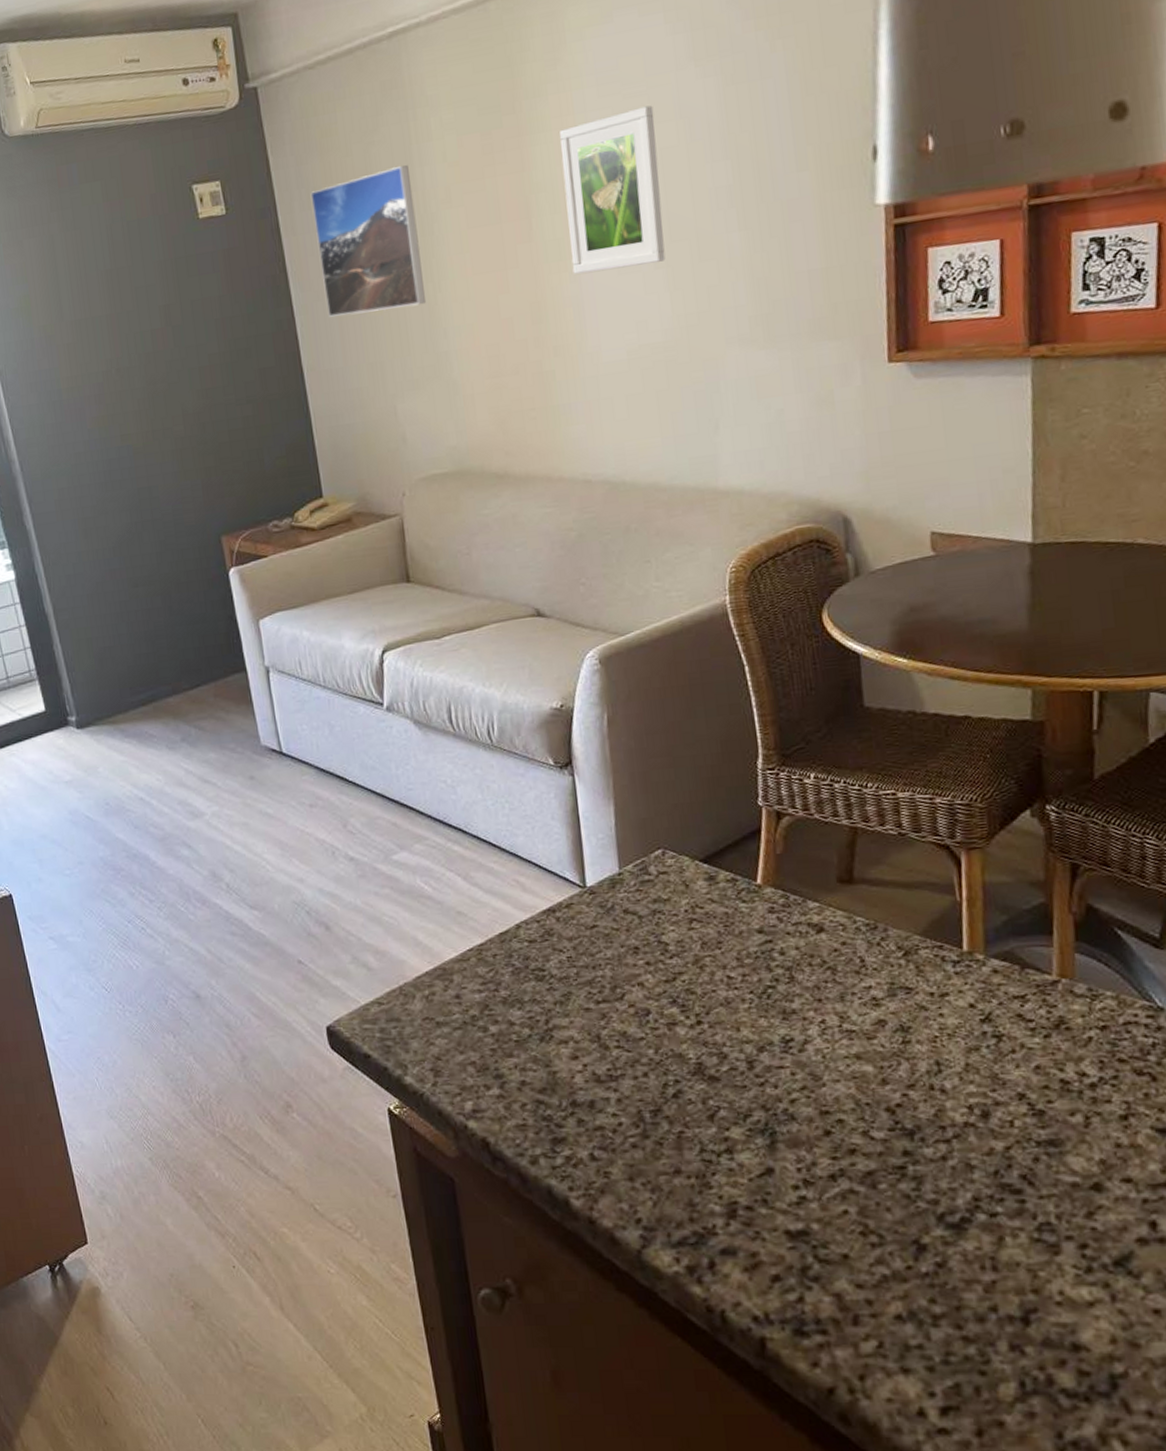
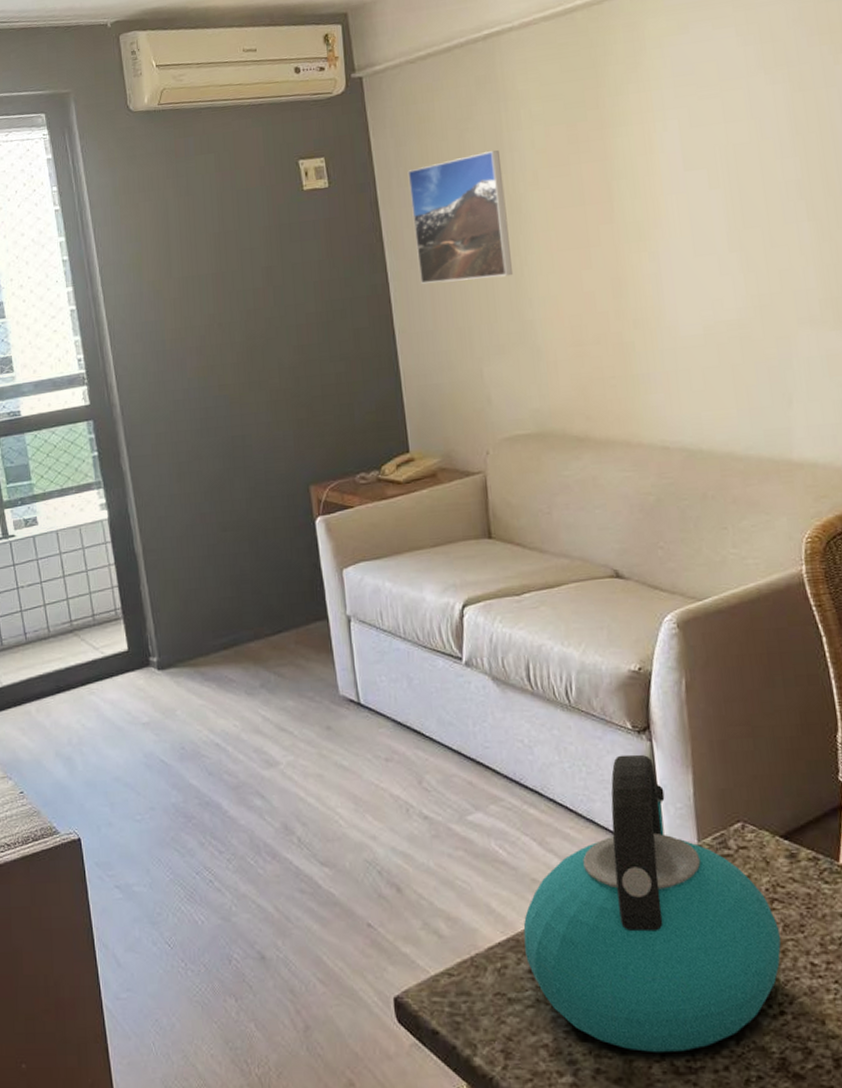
kettle: none [449,789,700,1064] -> present [523,754,782,1052]
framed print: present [560,105,666,274] -> none [640,106,739,254]

